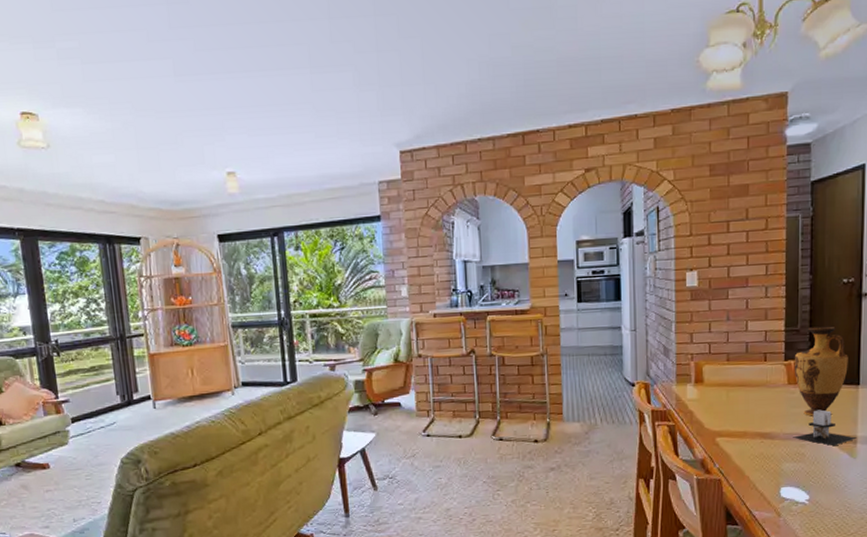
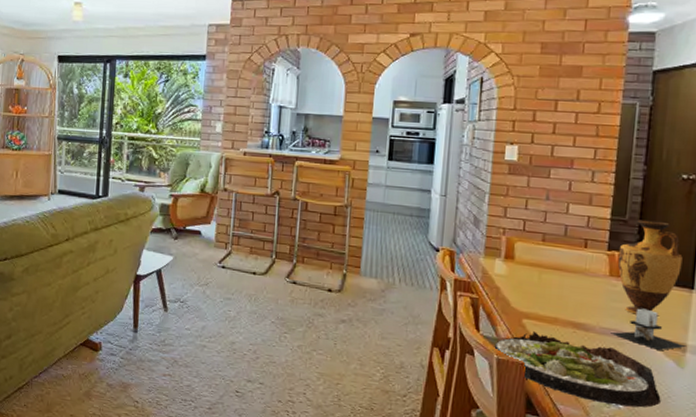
salad plate: none [692,448,839,503] -> present [492,331,661,408]

